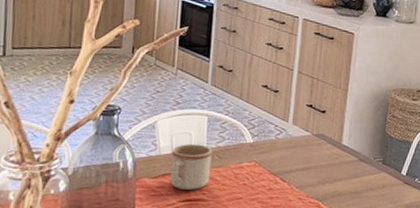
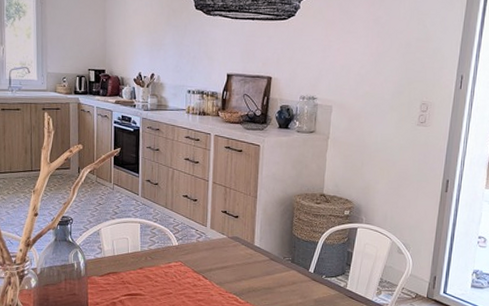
mug: present [170,143,213,191] -> none [113,247,146,287]

